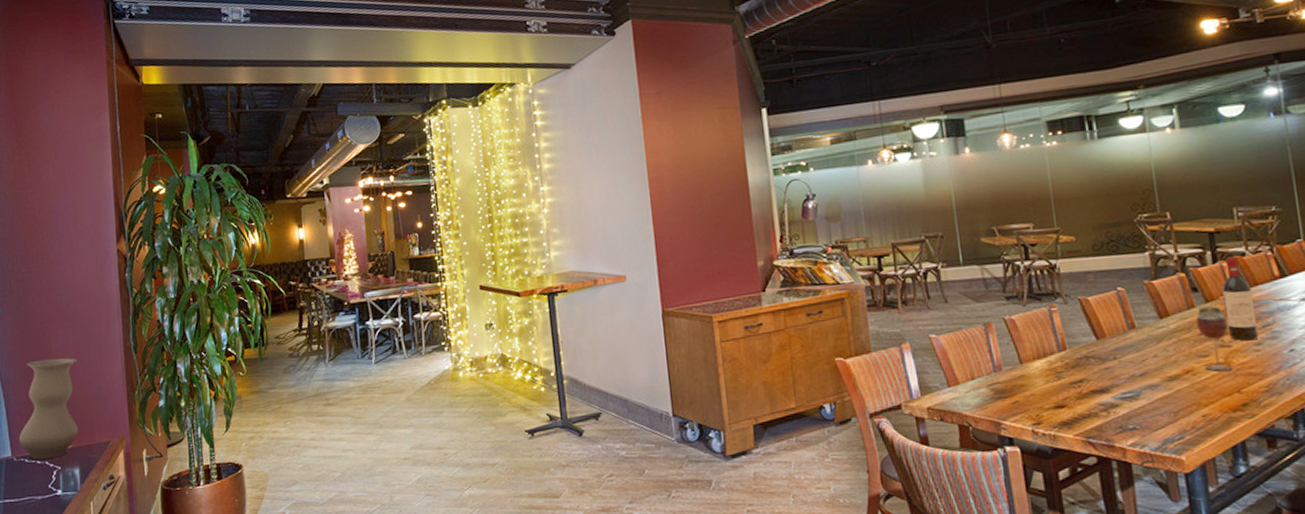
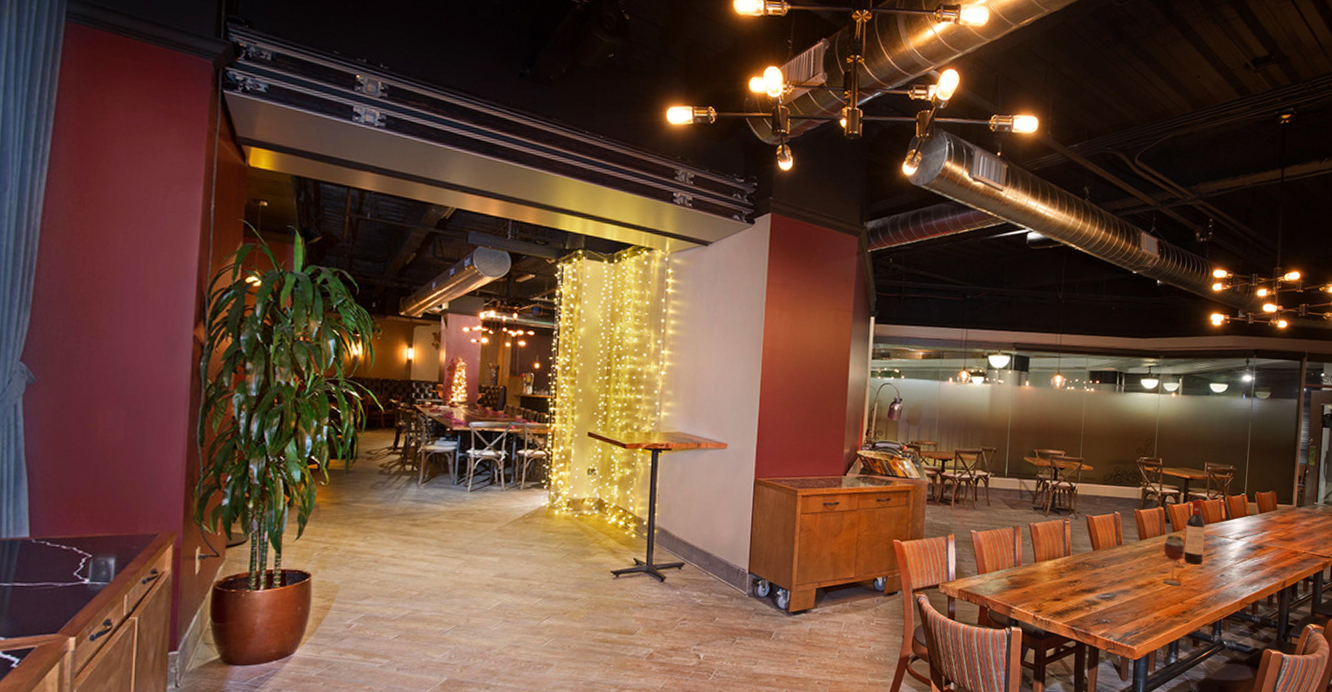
vase: present [18,358,79,460] -> none [41,438,129,545]

